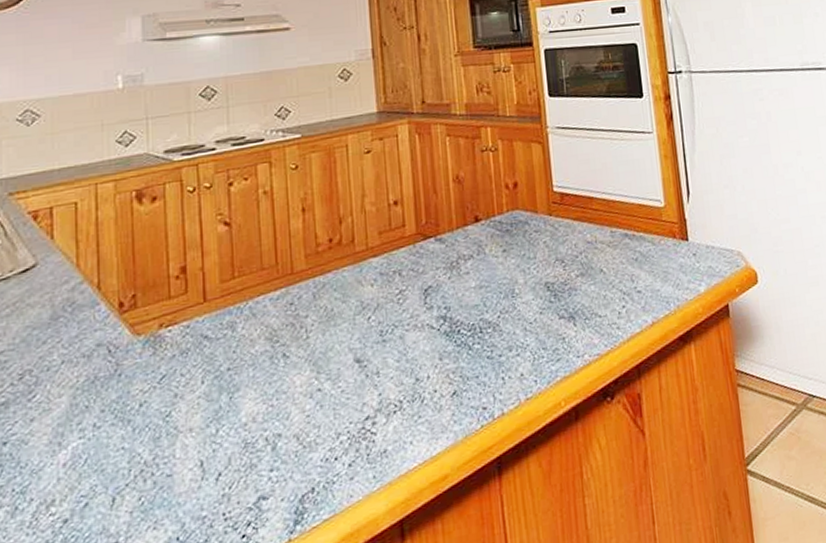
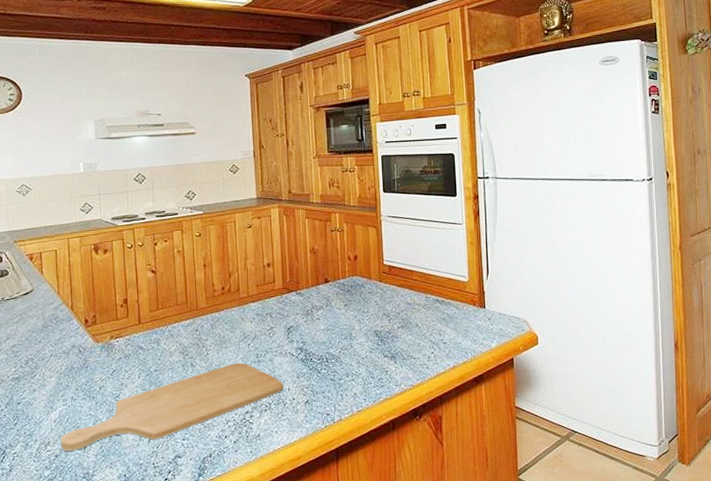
chopping board: none [73,345,421,512] -> present [61,363,284,451]

